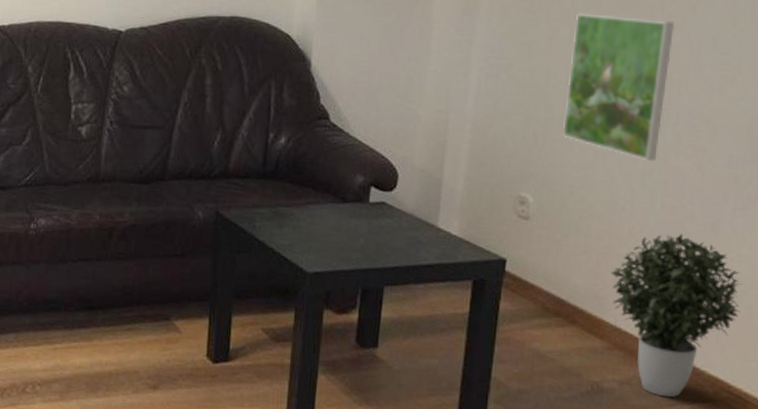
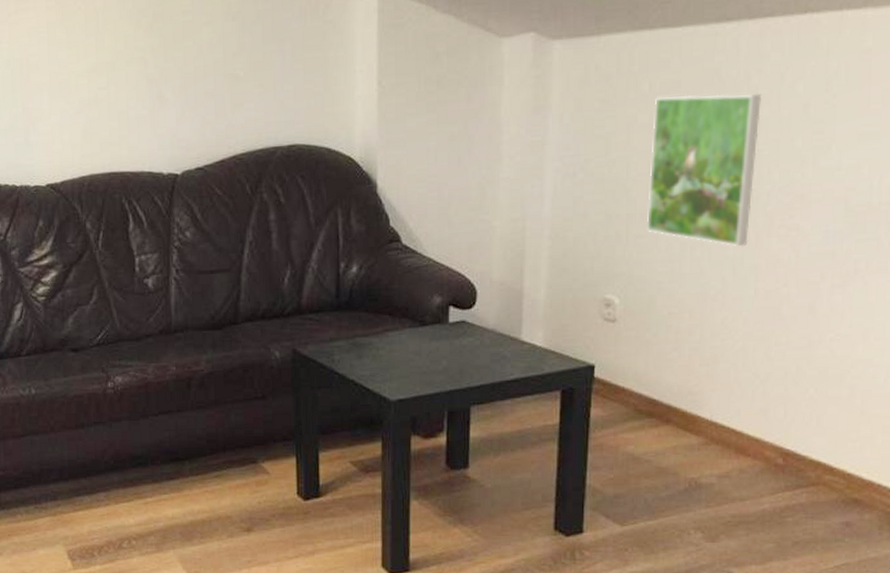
potted plant: present [611,233,743,398] -> none [704,318,844,486]

